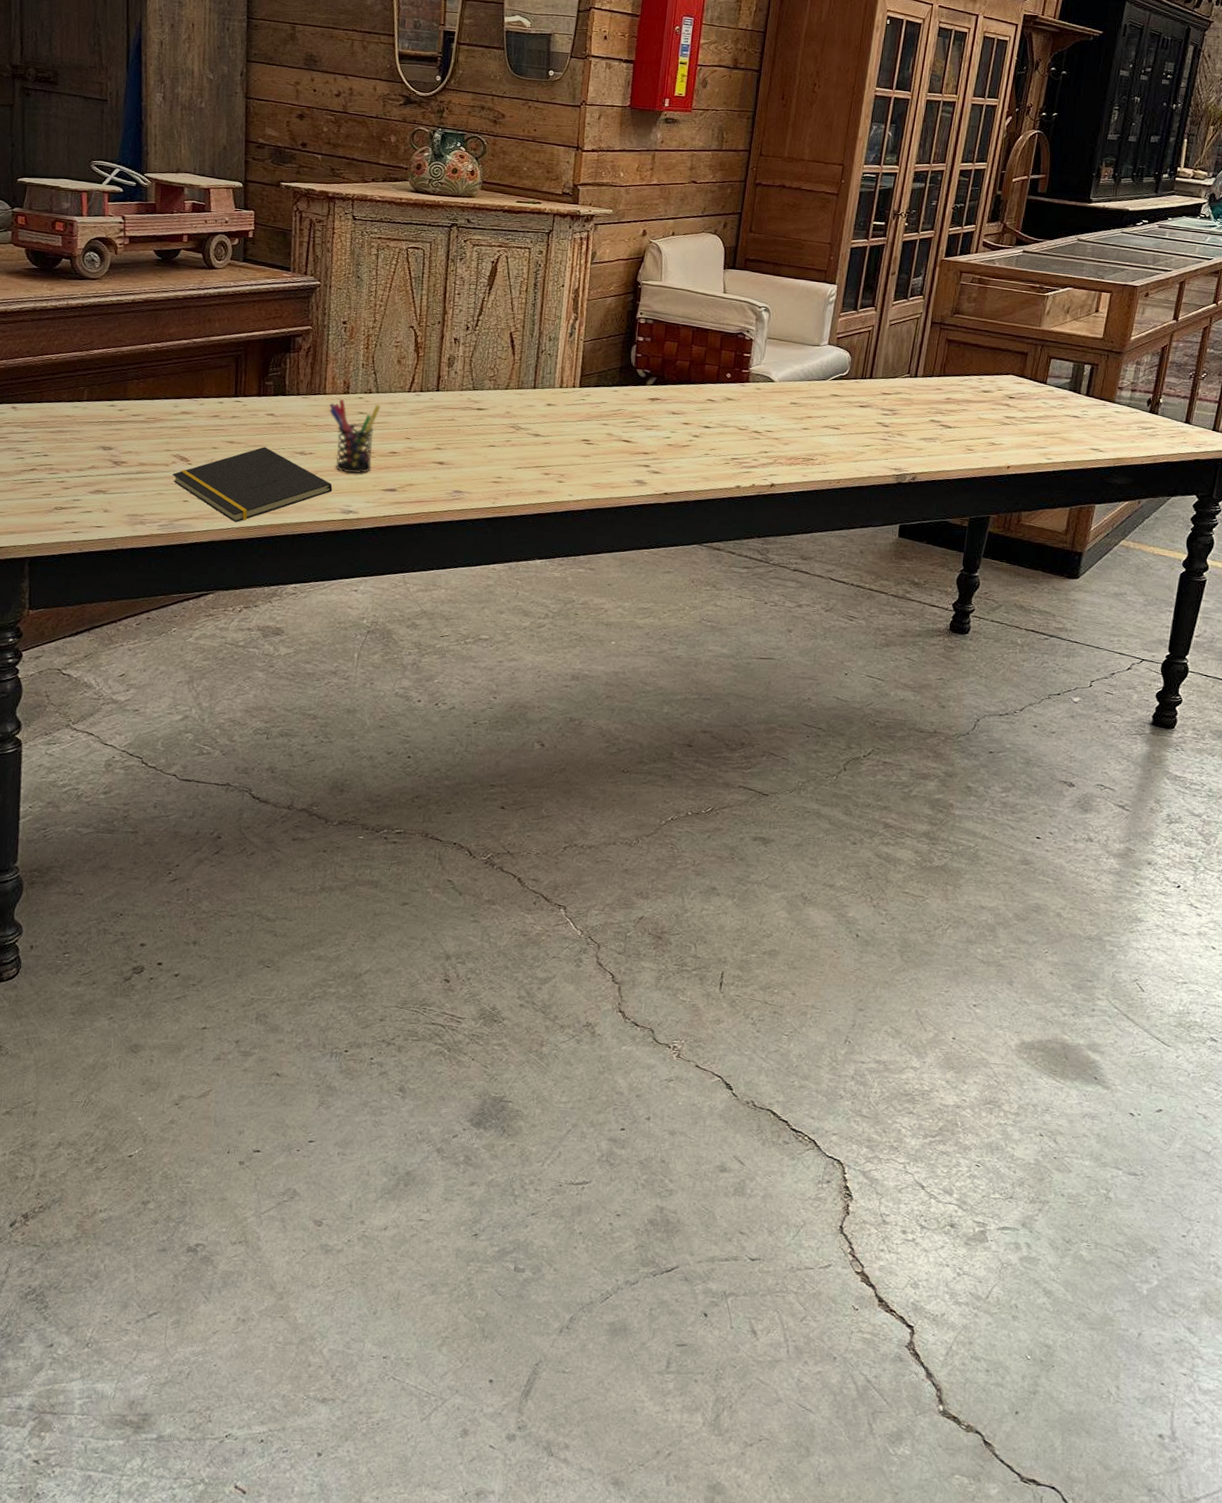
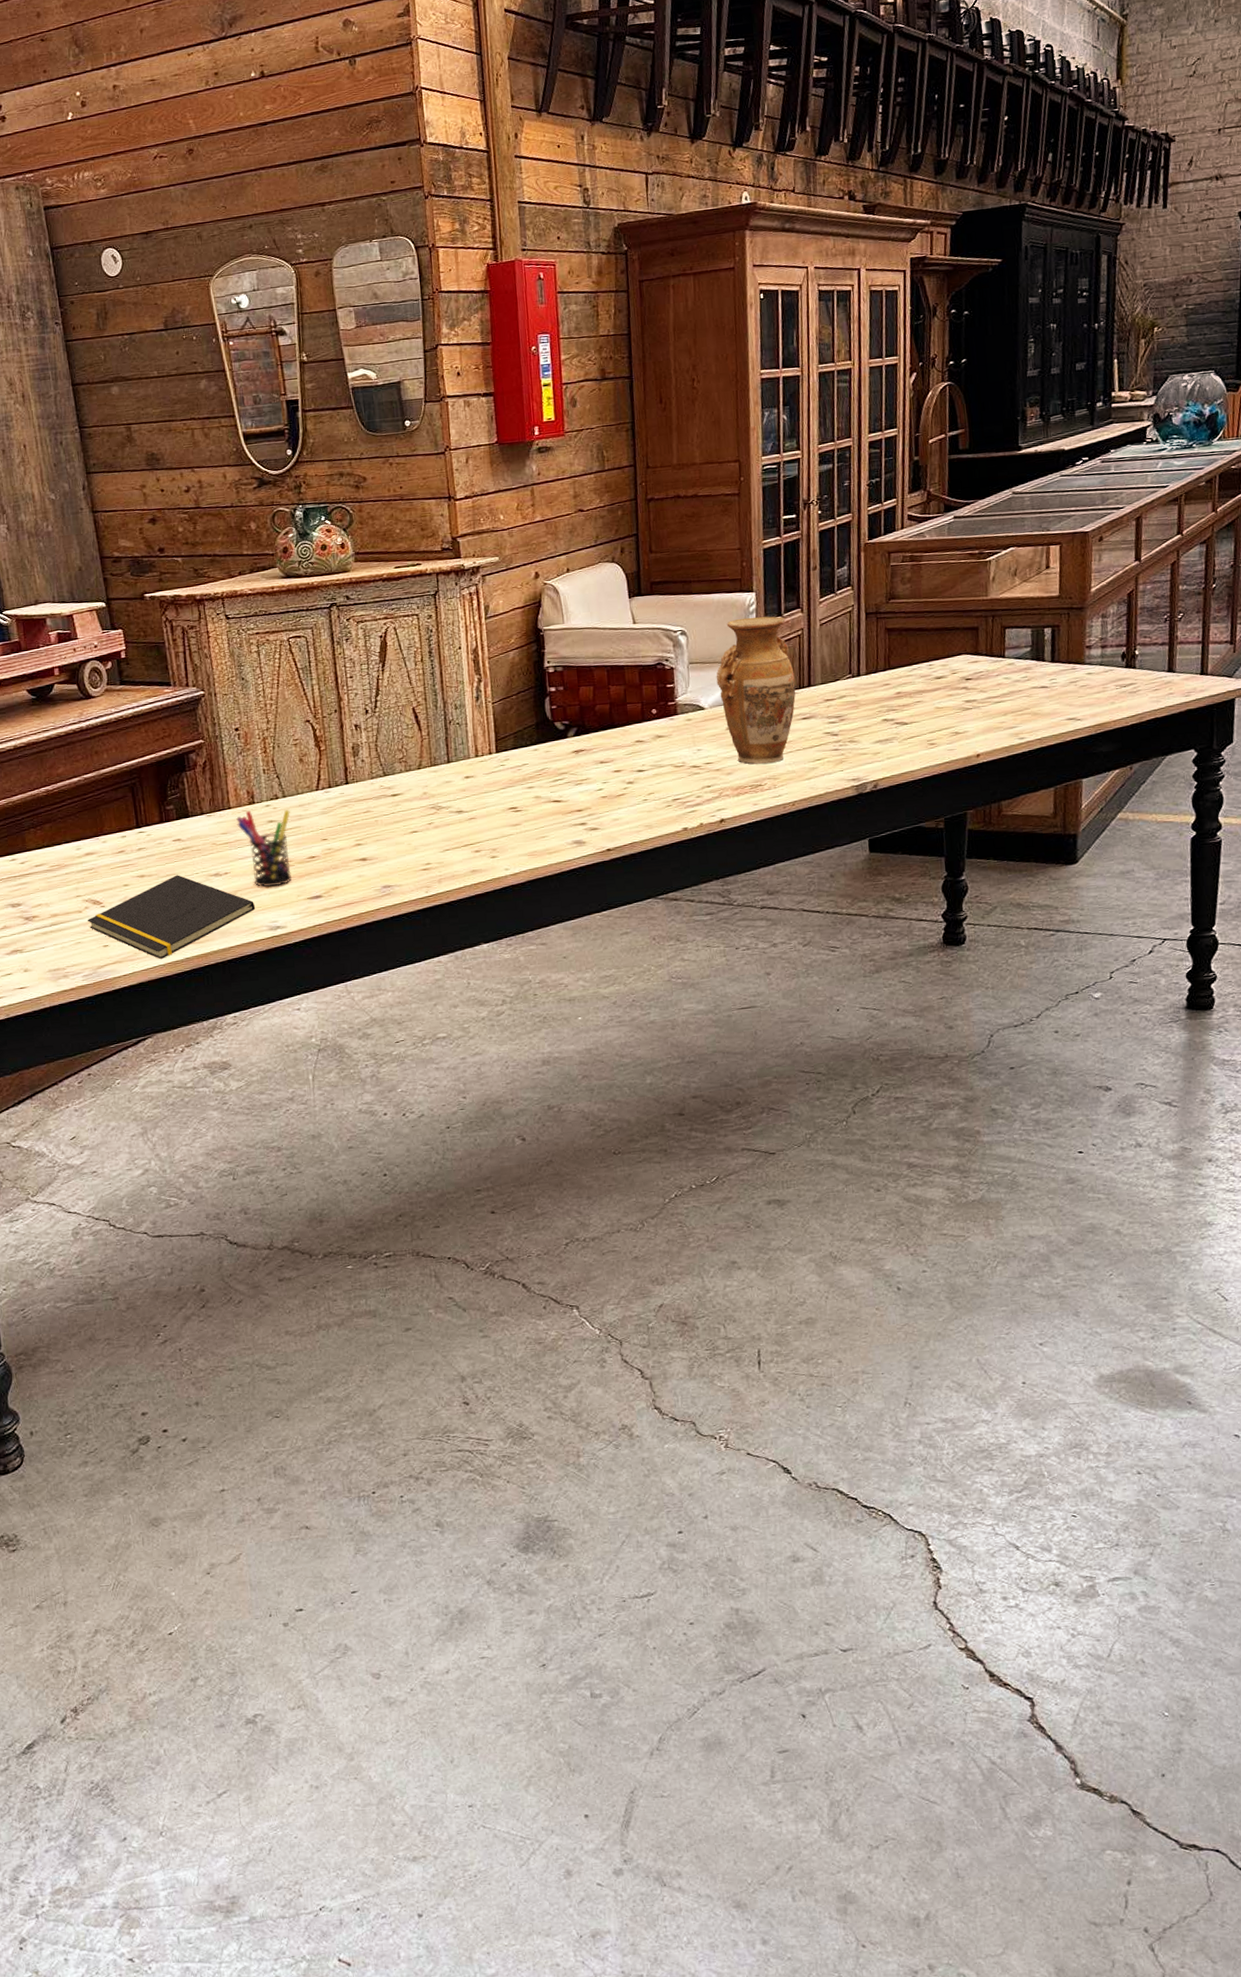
vase: none [789,306,860,441] -> present [716,616,796,765]

